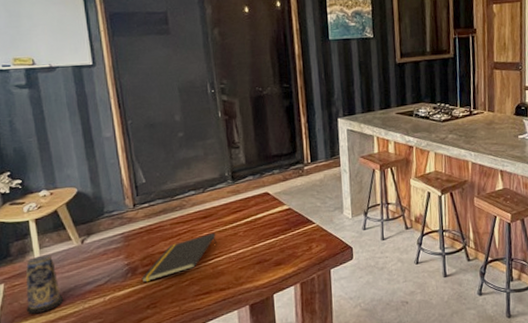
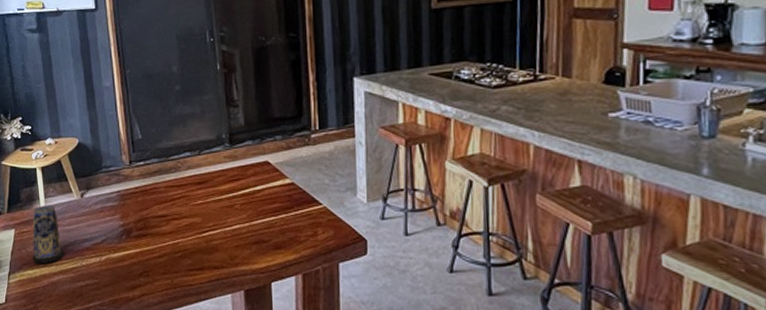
notepad: present [141,232,217,283] -> none [135,201,211,248]

